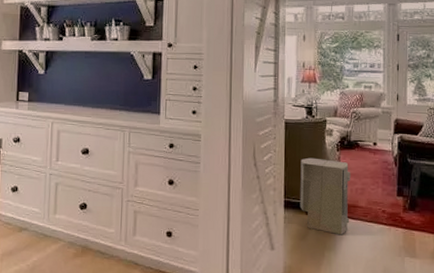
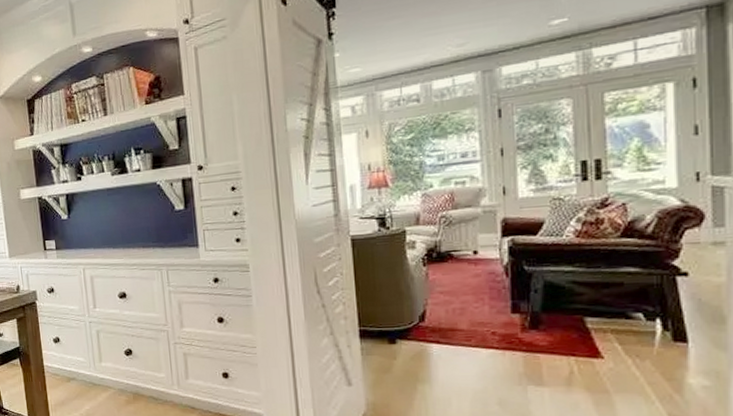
air purifier: present [300,157,351,235] -> none [376,277,448,365]

